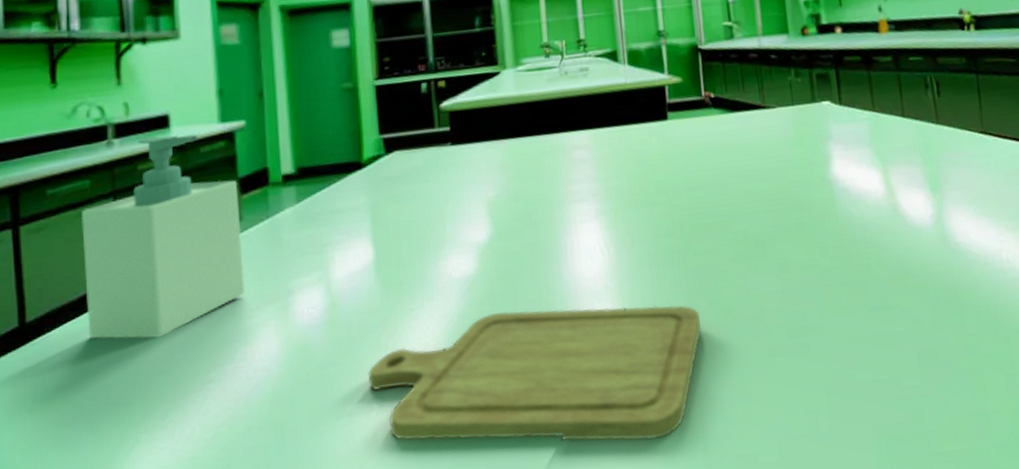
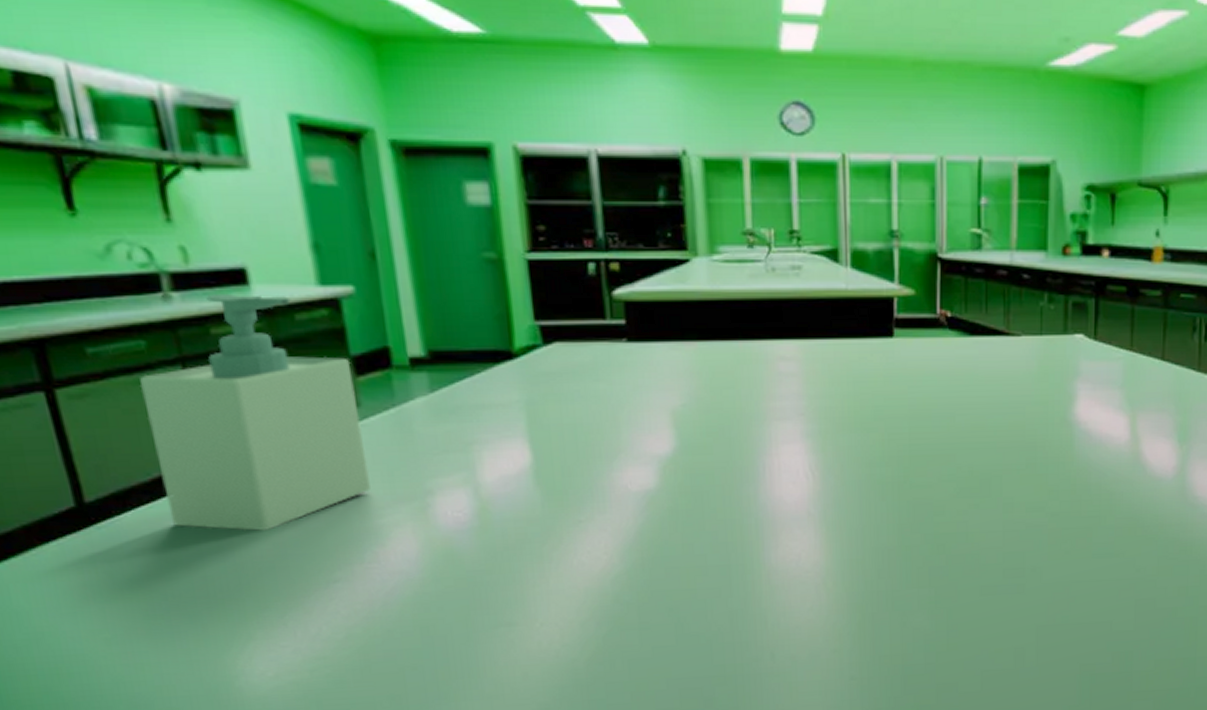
chopping board: present [368,305,702,442] -> none [529,530,912,666]

